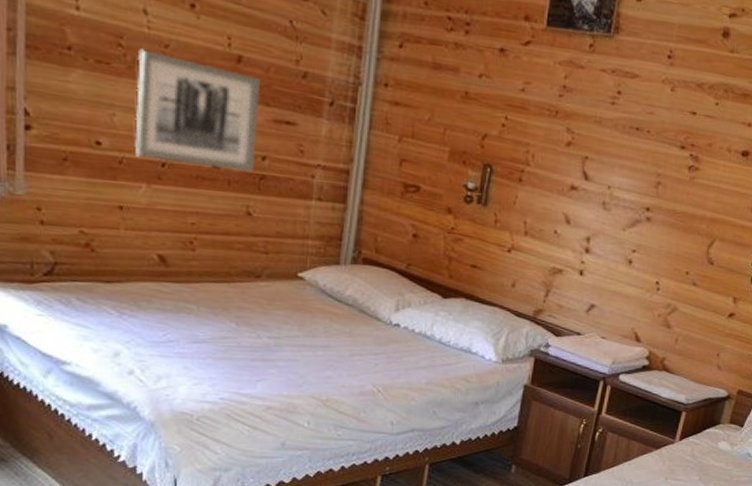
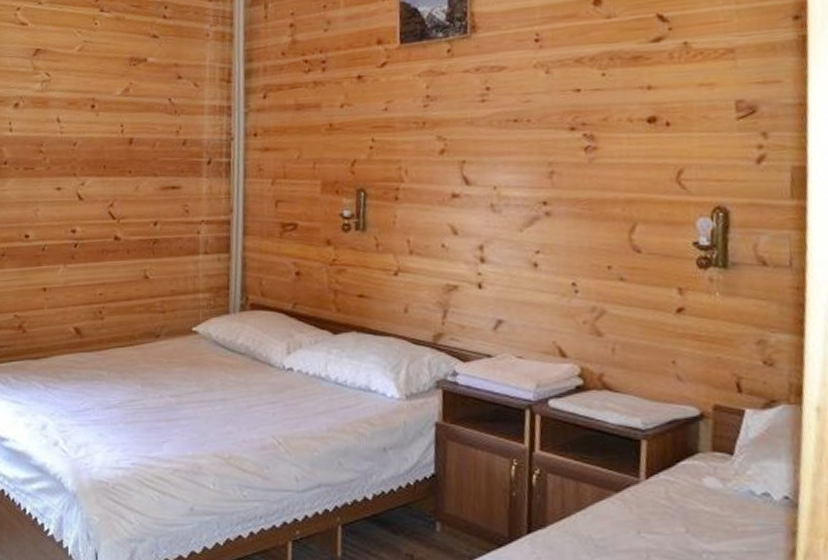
wall art: present [135,49,261,172] -> none [53,150,150,243]

